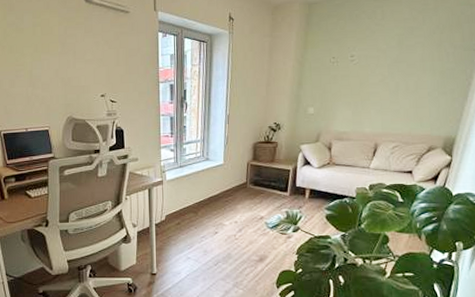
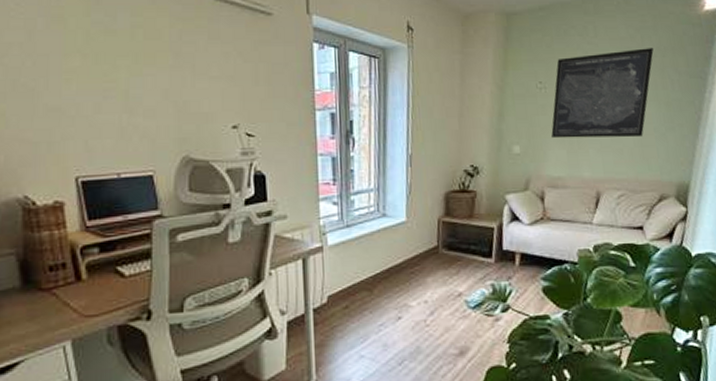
wall art: none [340,26,433,102] -> present [551,48,654,139]

